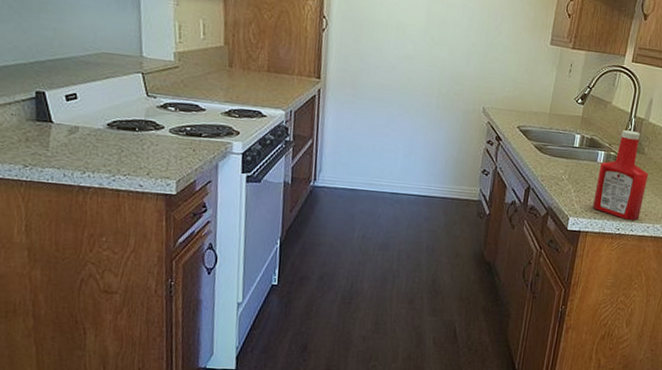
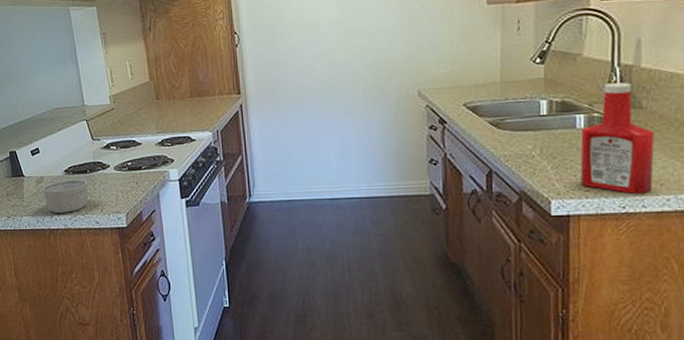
ramekin: none [75,134,135,171] -> present [42,179,88,213]

